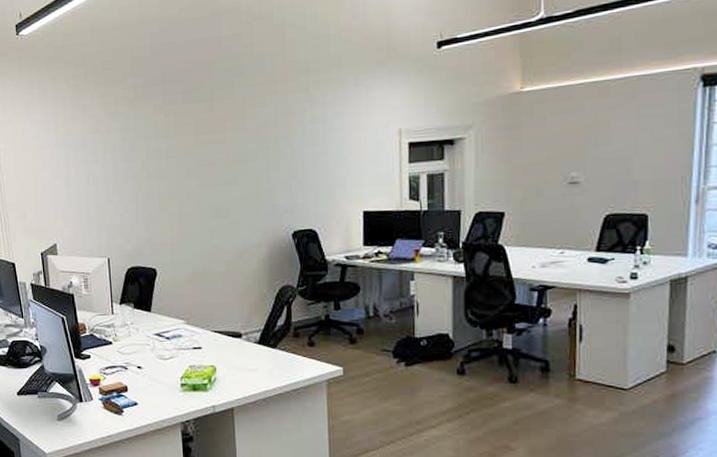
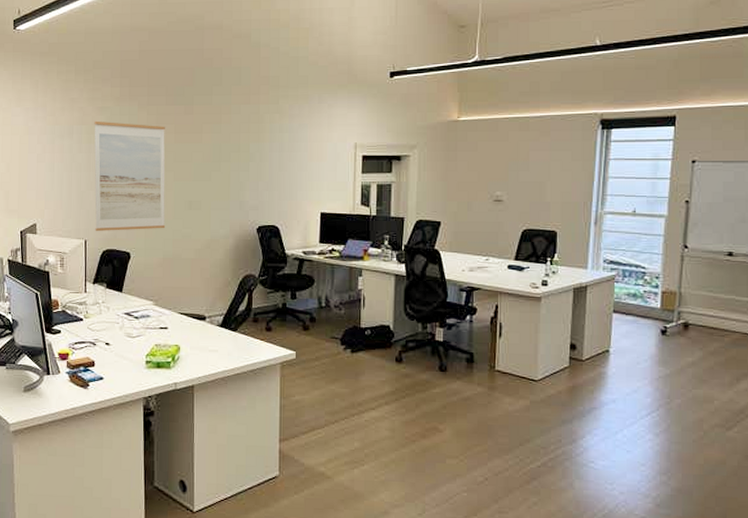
wall art: none [108,127,192,248] -> present [94,121,166,231]

